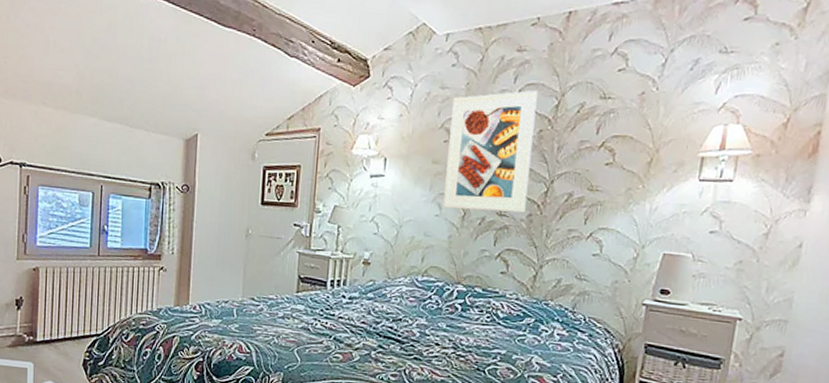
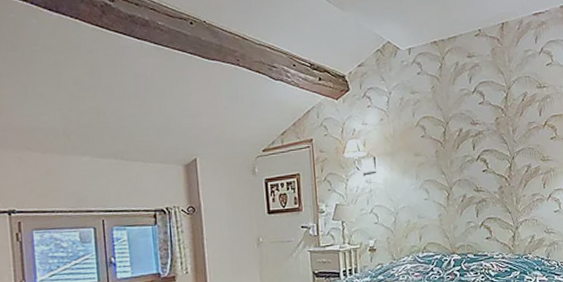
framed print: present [443,90,538,213] -> none [423,87,497,192]

